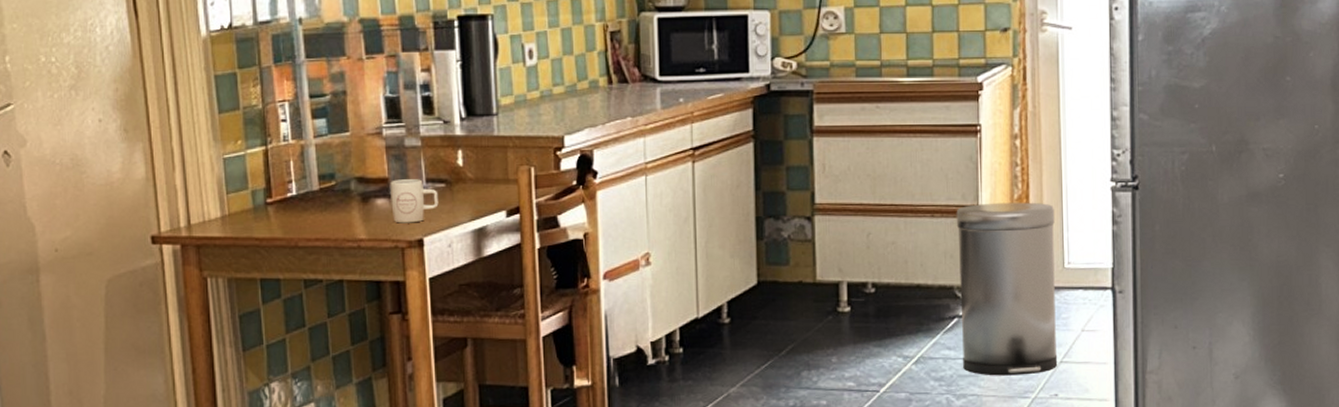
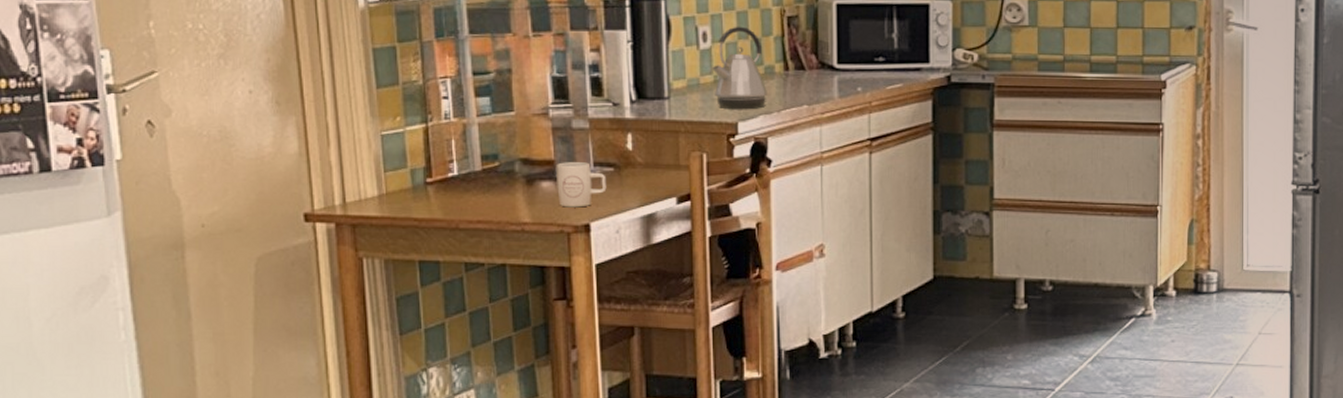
kettle: none [538,42,592,124] -> present [712,26,767,110]
pedal bin: present [956,202,1058,376] -> none [1136,203,1235,377]

